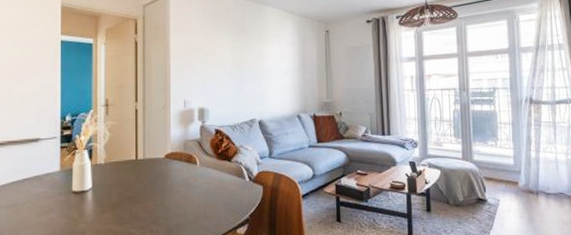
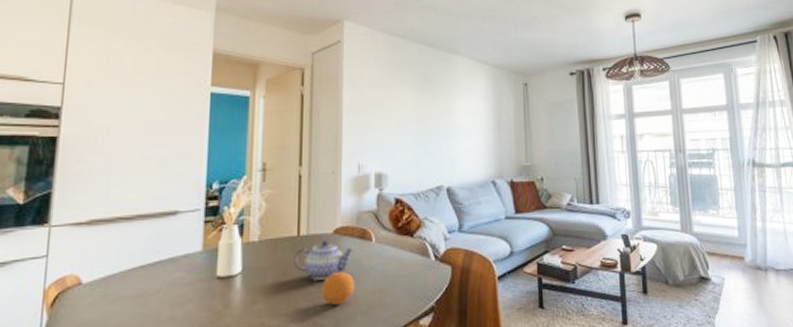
teapot: none [133,164,183,196] -> present [294,241,355,280]
fruit: none [156,188,183,215] -> present [322,271,355,305]

